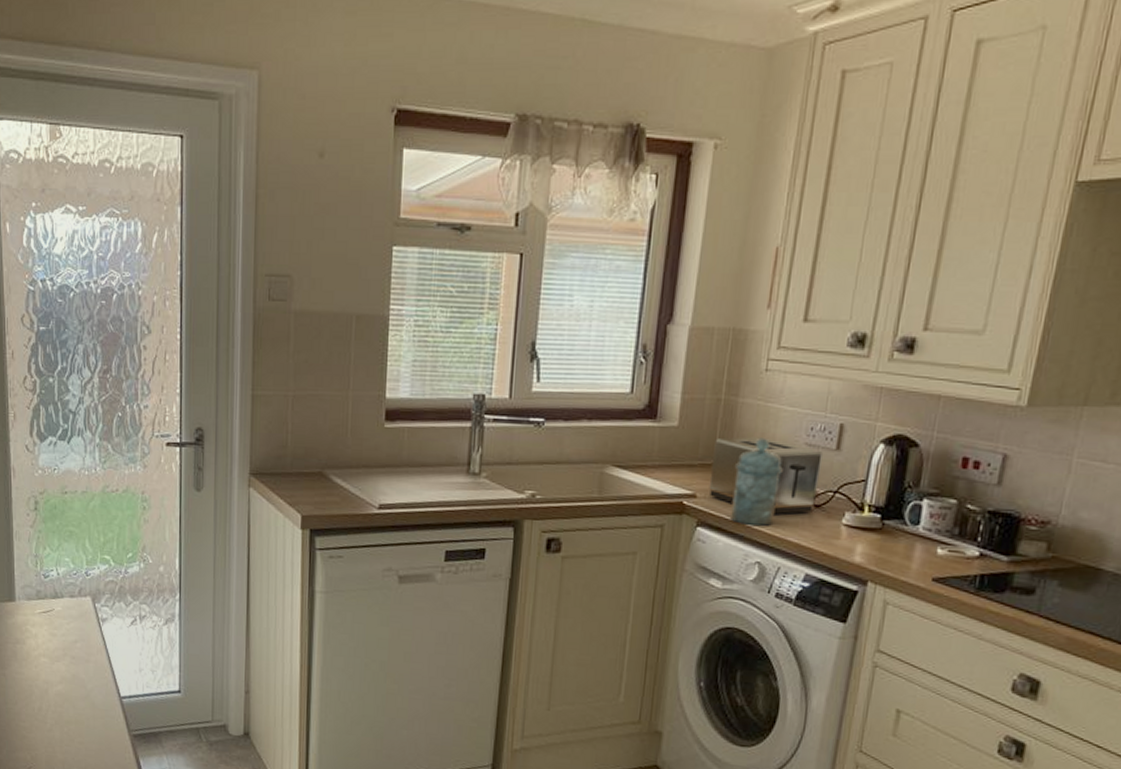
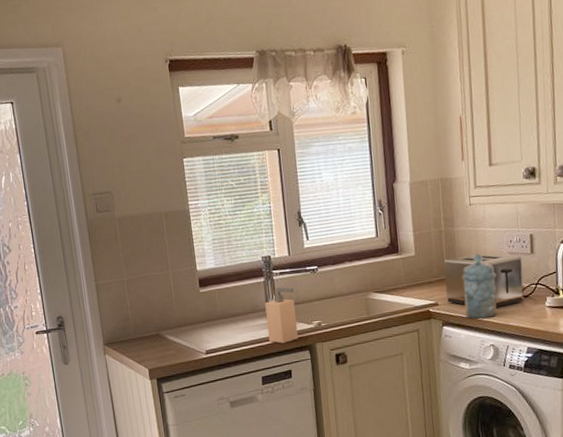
soap dispenser: none [464,438,509,513] -> present [265,287,299,344]

